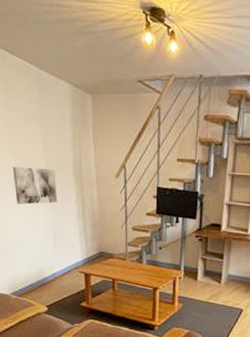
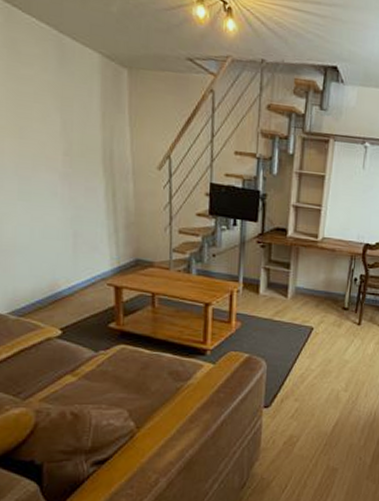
wall art: present [12,166,57,205] -> none [17,148,80,198]

